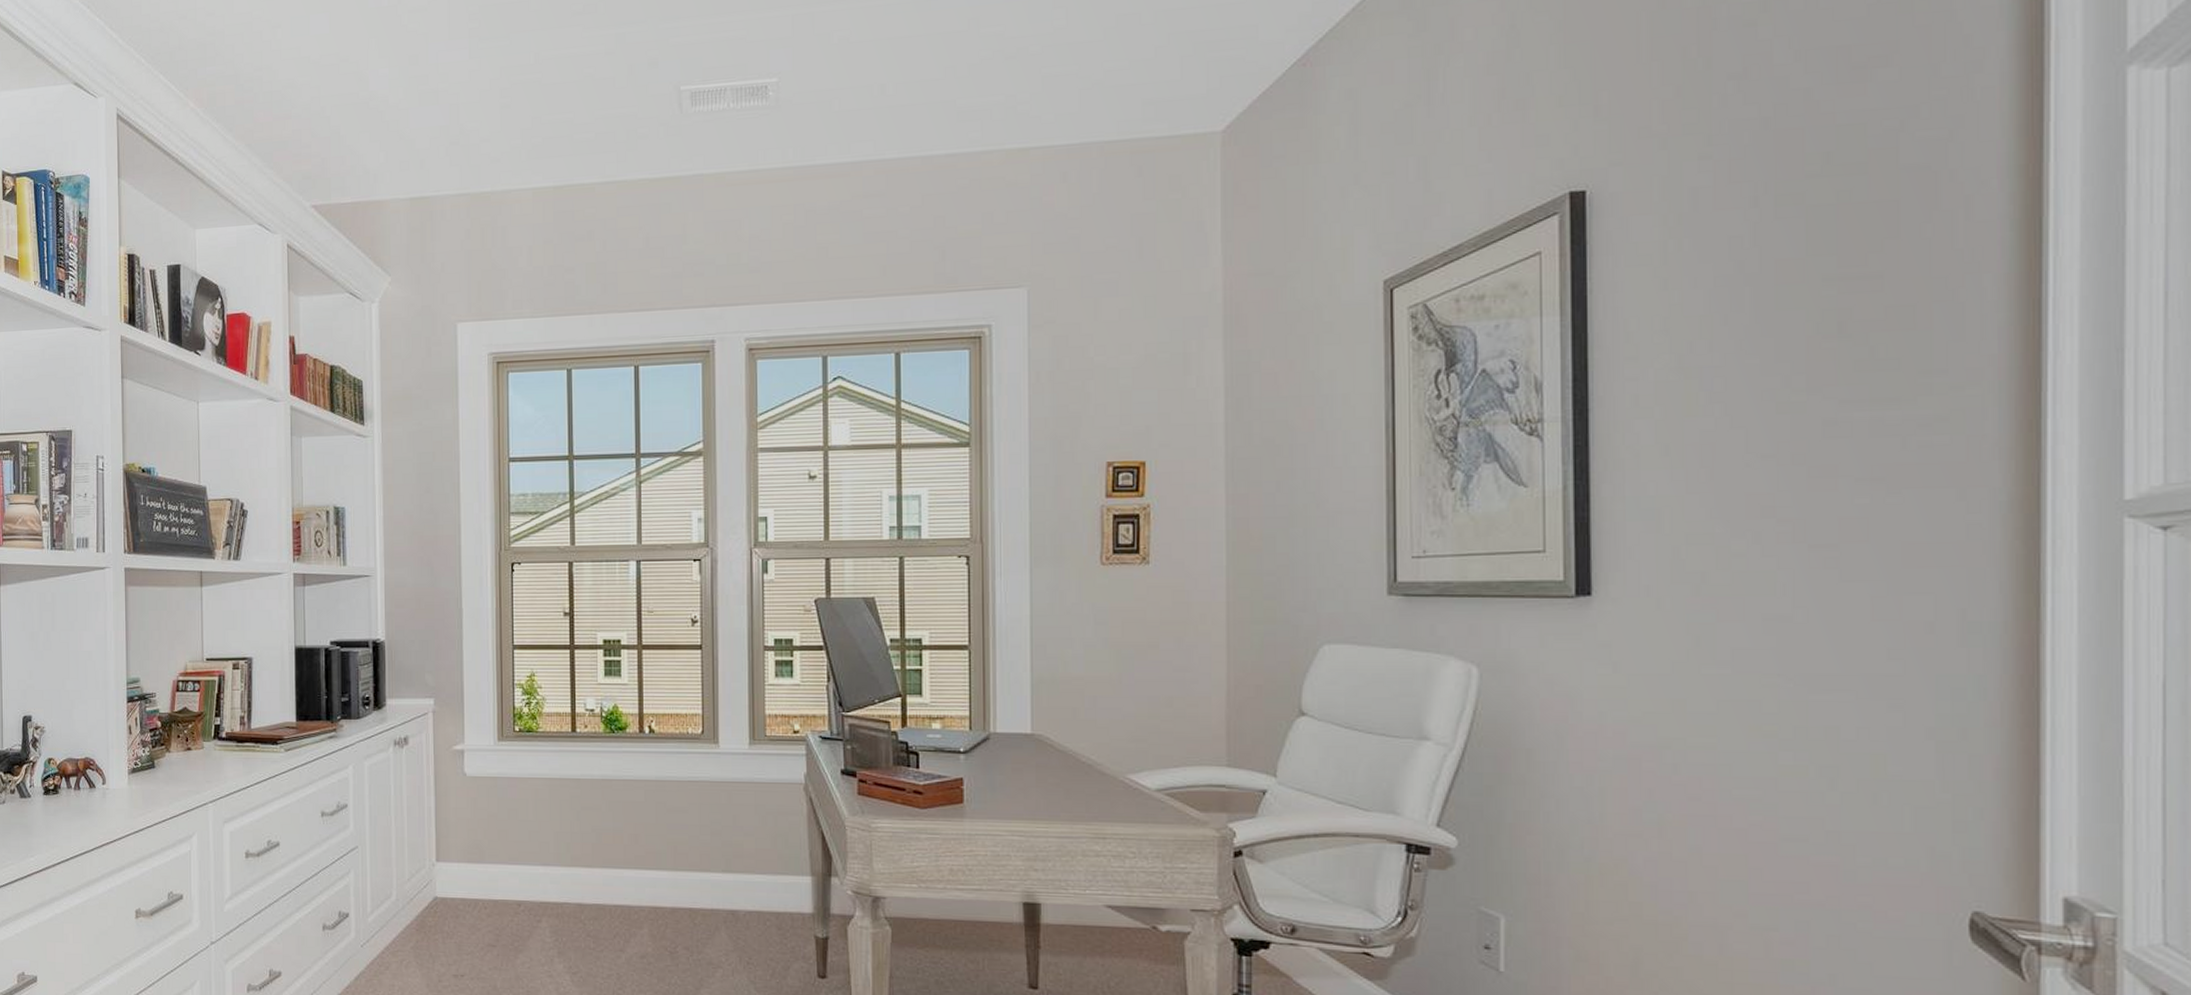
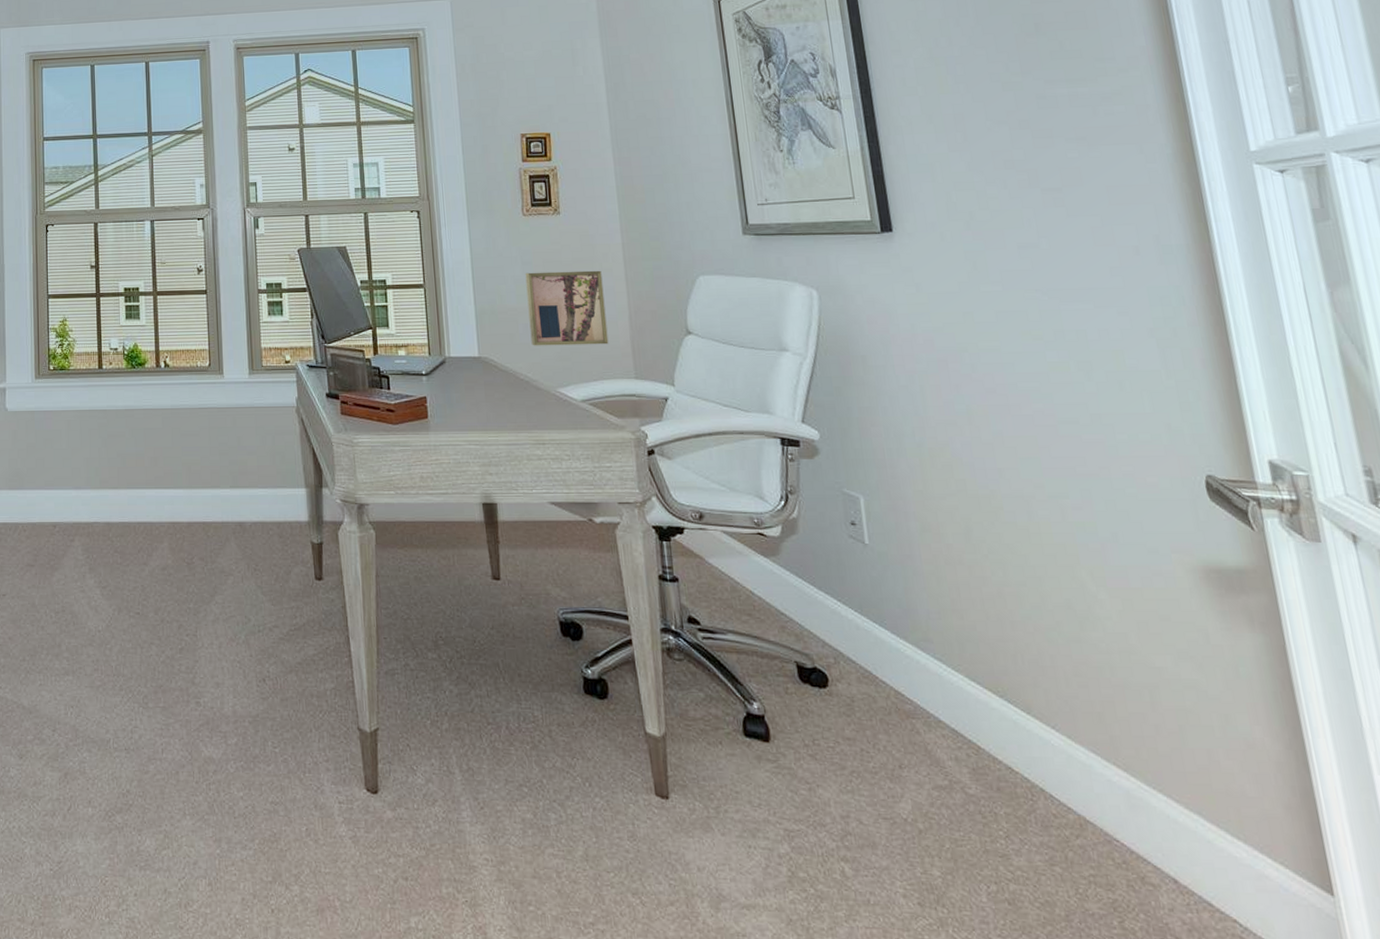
wall art: none [1098,634,1197,724] -> present [525,270,609,346]

